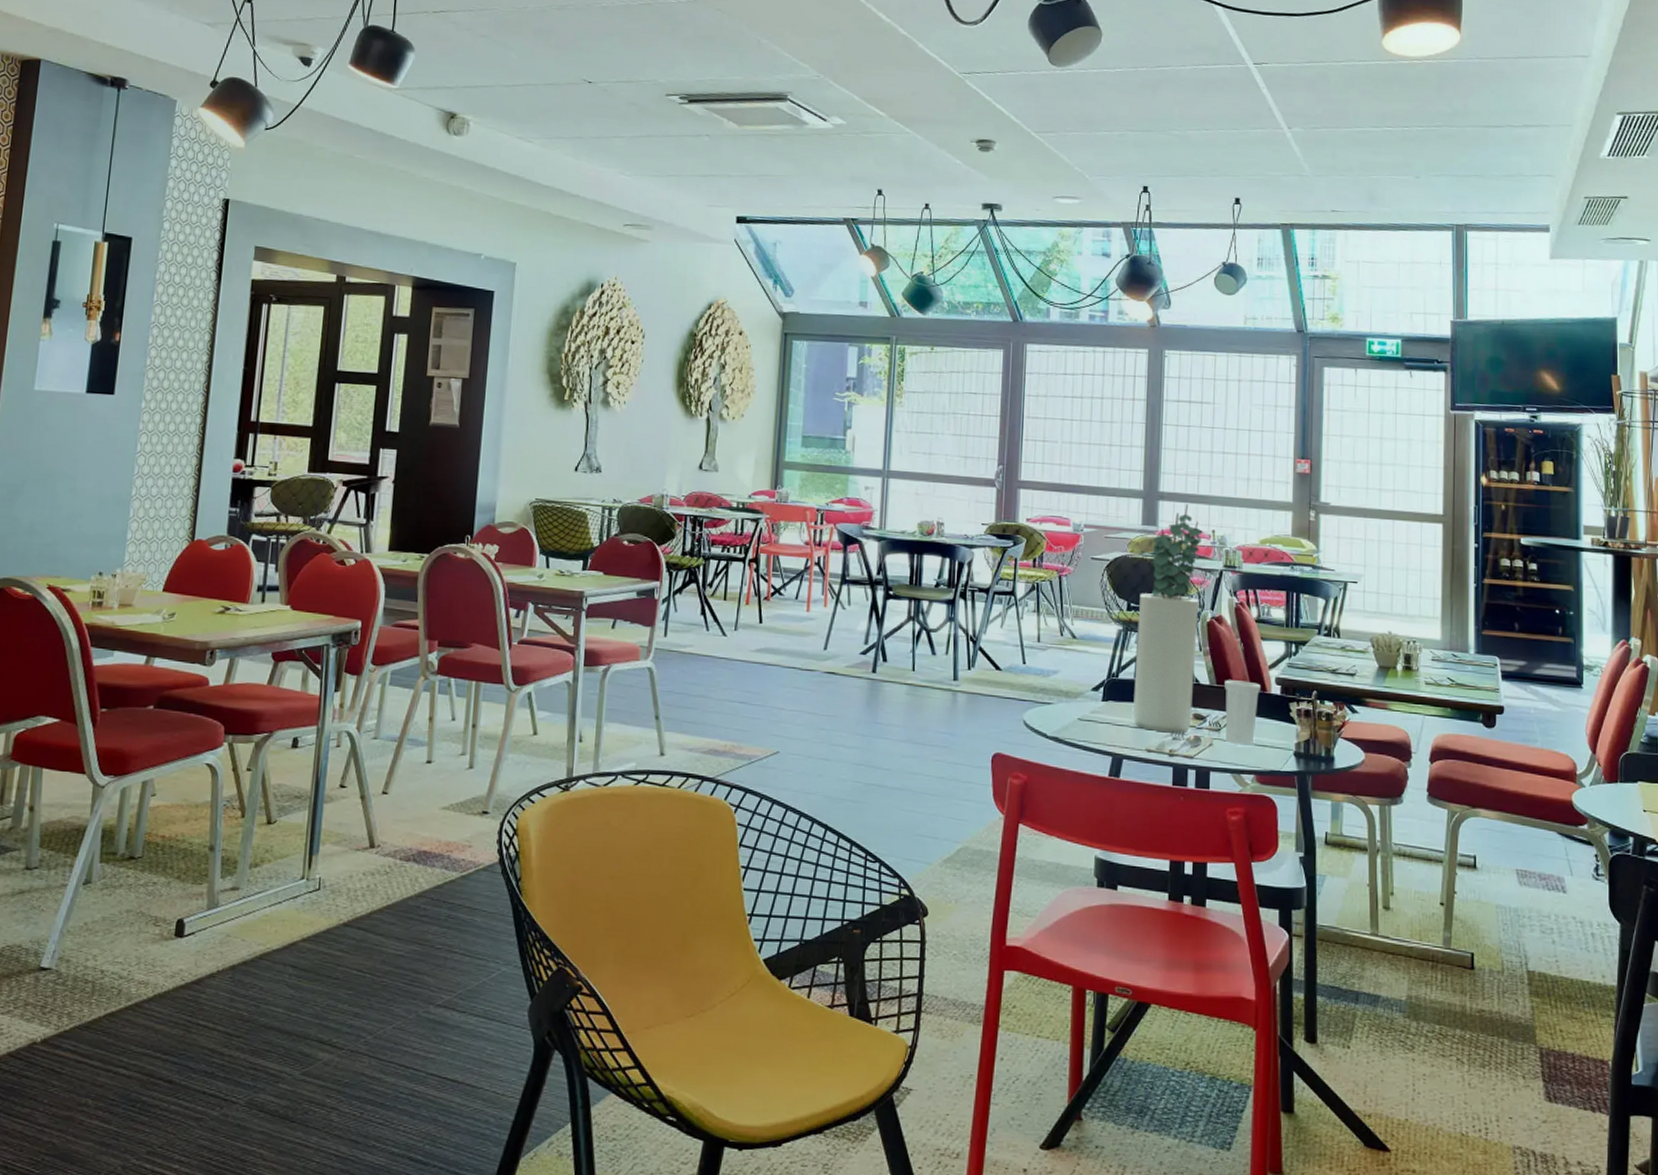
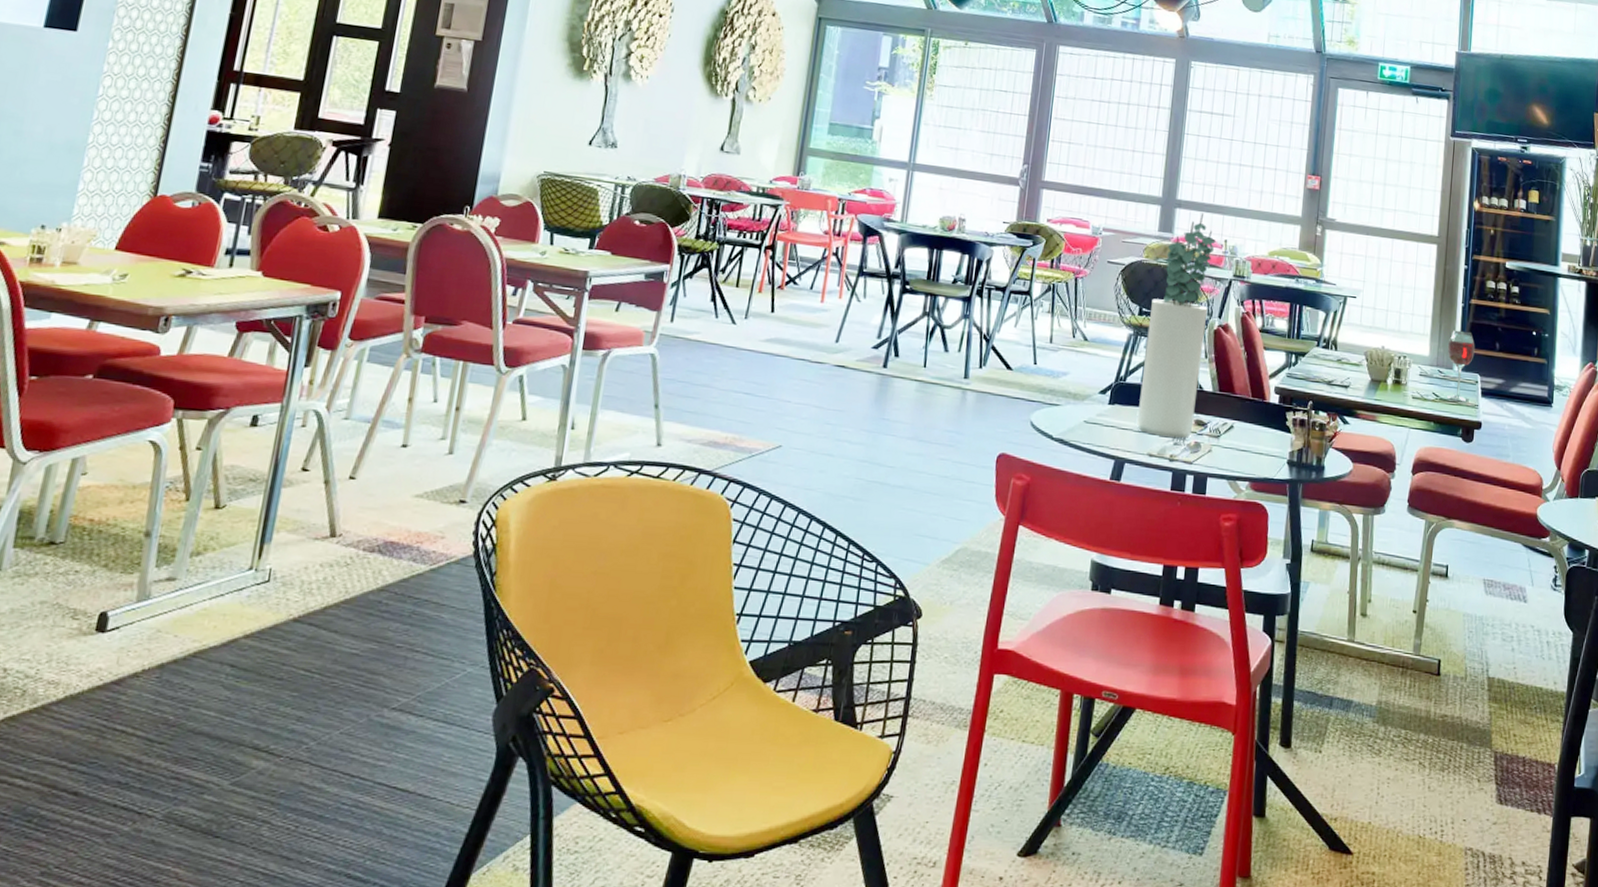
cup: present [1224,680,1262,746] -> none [1223,387,1261,453]
wineglass: none [1461,611,1492,685] -> present [1447,330,1475,402]

